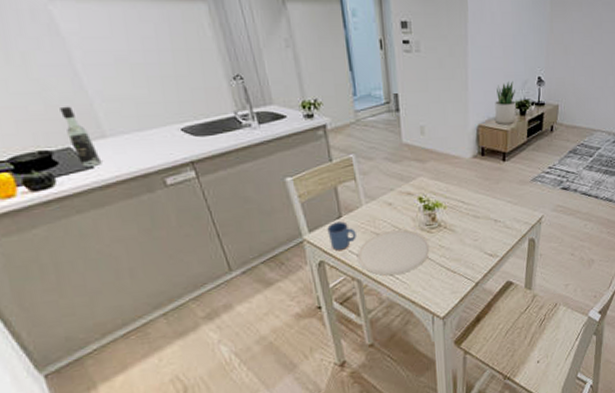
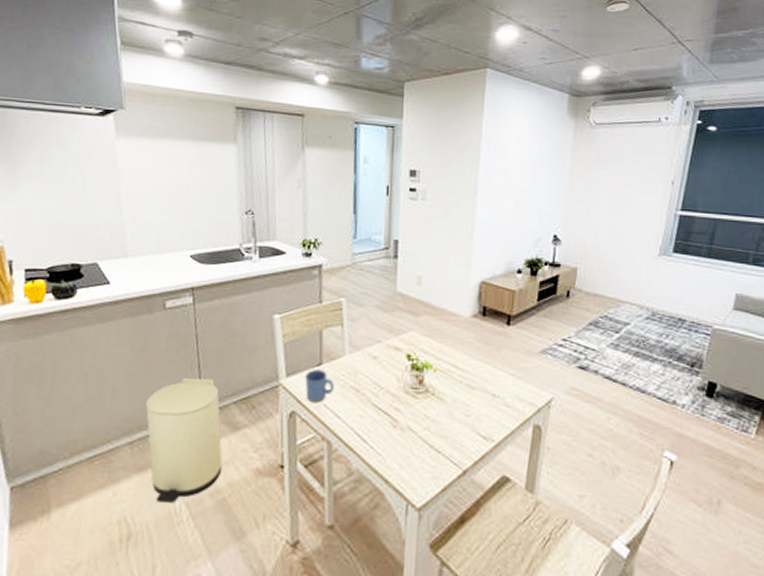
bottle: present [60,106,102,168] -> none [97,226,118,283]
pedal bin: none [170,245,262,358] -> present [145,378,222,503]
plate: present [358,230,430,276] -> none [332,388,413,443]
planter: present [495,81,516,124] -> none [502,237,528,284]

